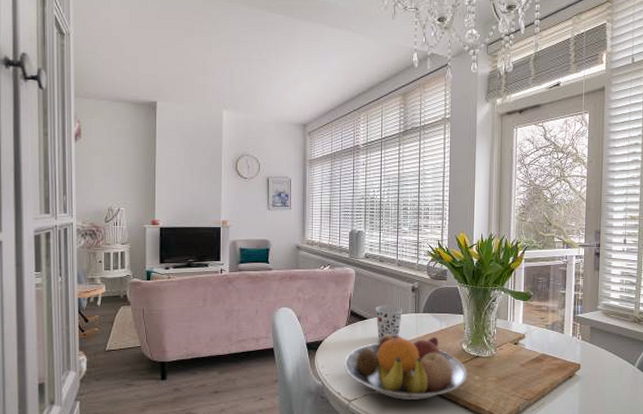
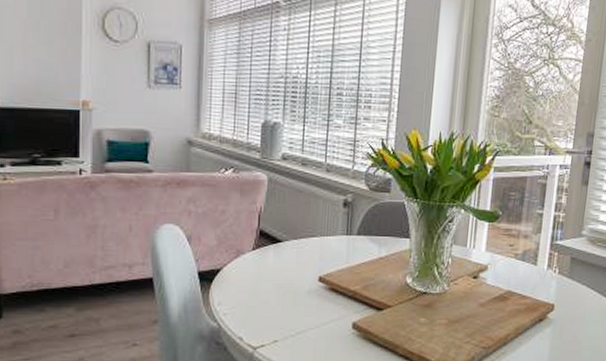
fruit bowl: present [344,331,467,400] -> none [249,258,411,347]
cup: present [375,305,403,340] -> none [293,223,331,270]

